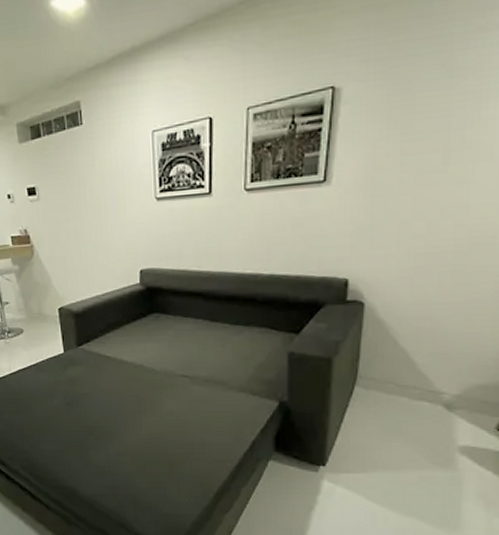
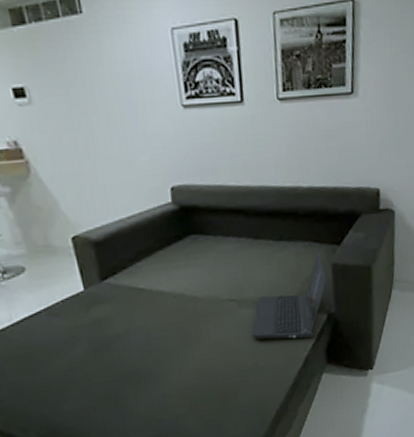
laptop computer: none [202,339,281,423] -> present [252,252,327,340]

